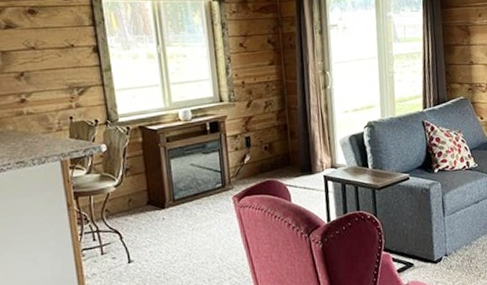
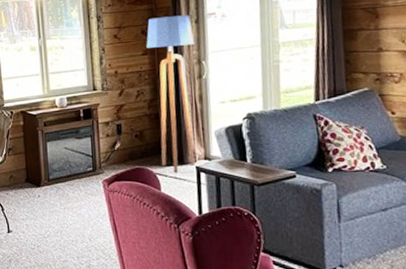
floor lamp: none [272,25,323,183] -> present [146,15,196,173]

